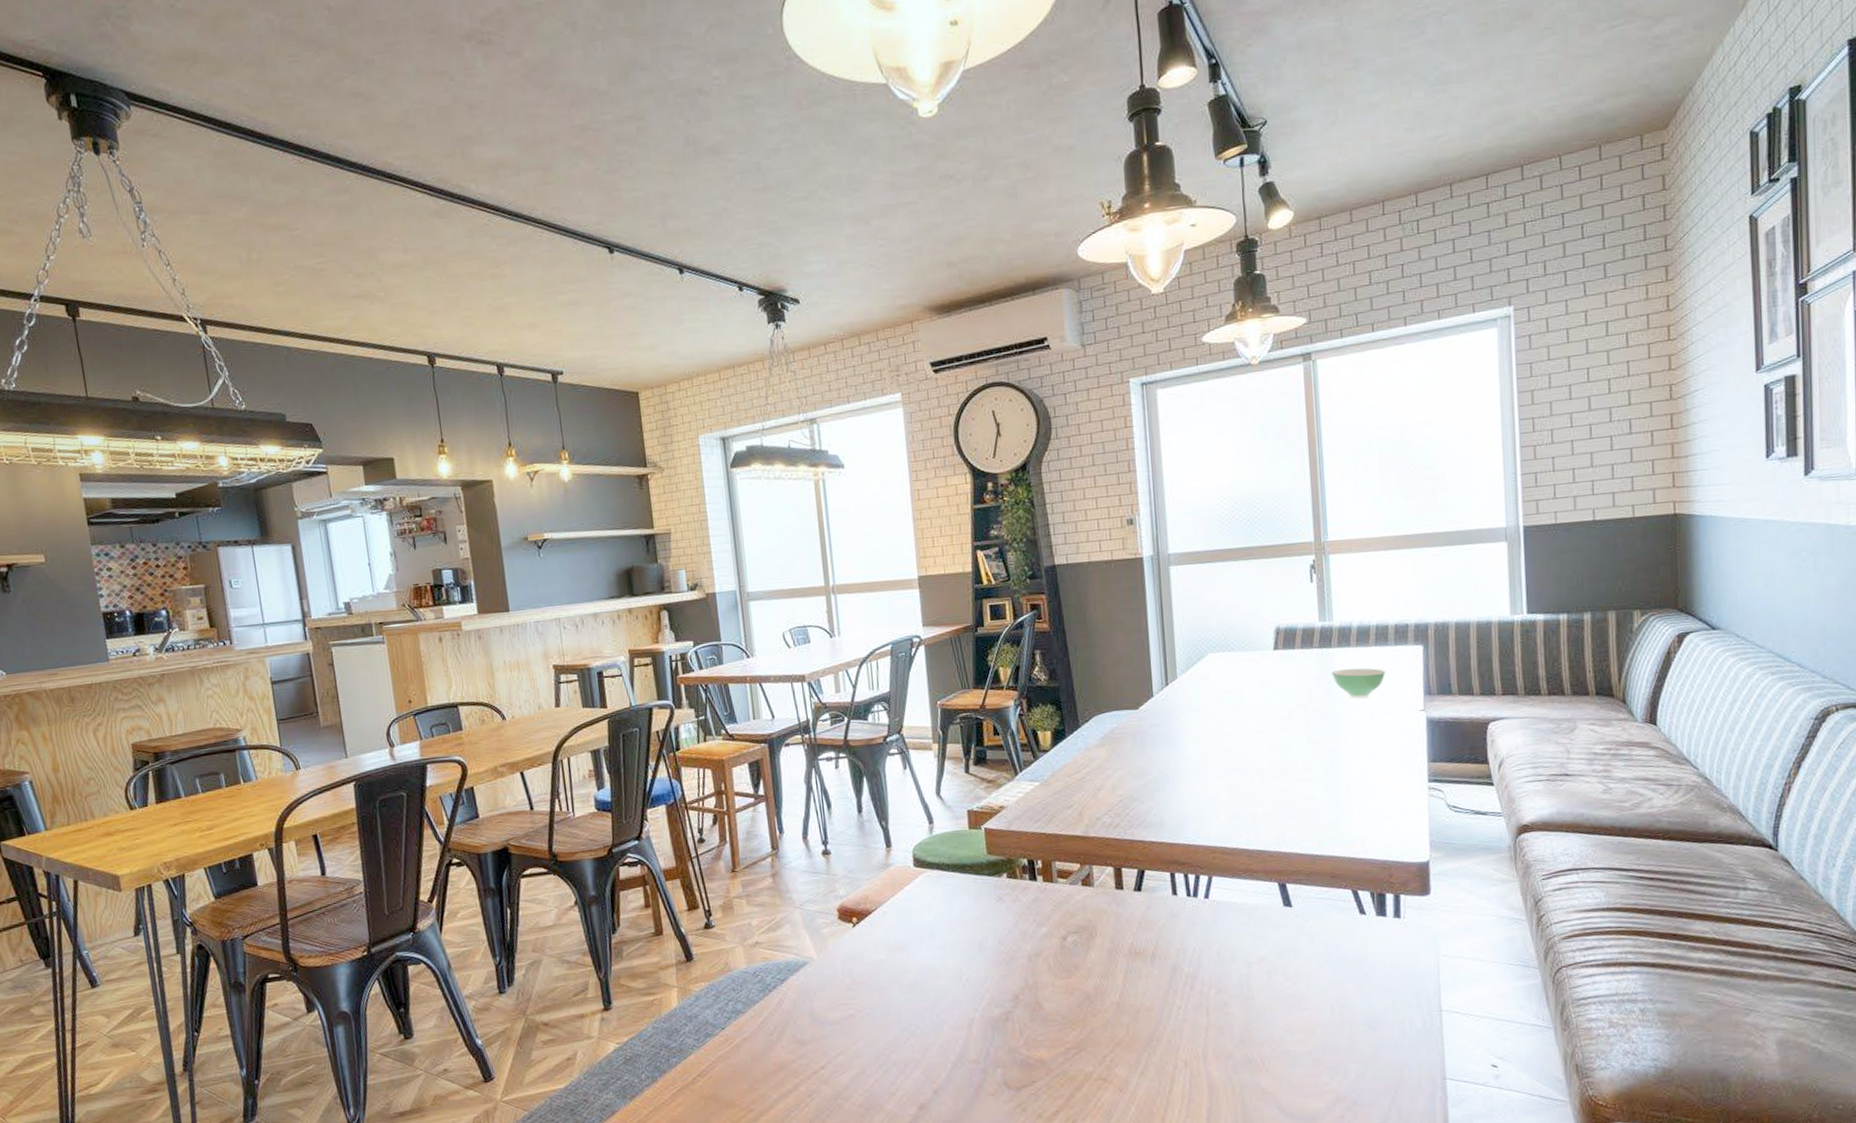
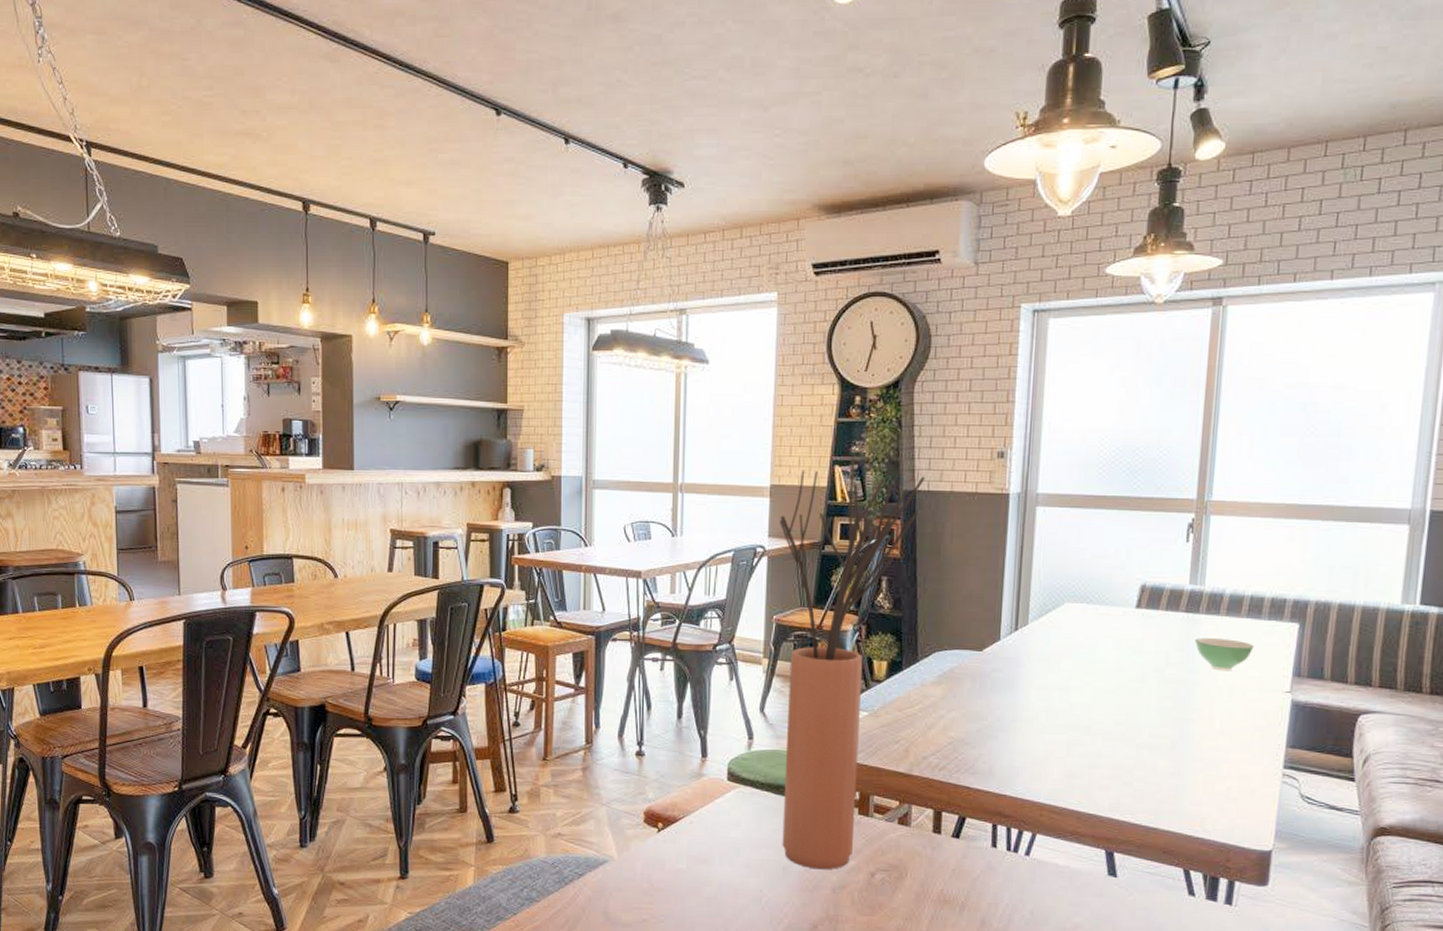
vase: none [931,541,1063,941] -> present [780,458,926,870]

